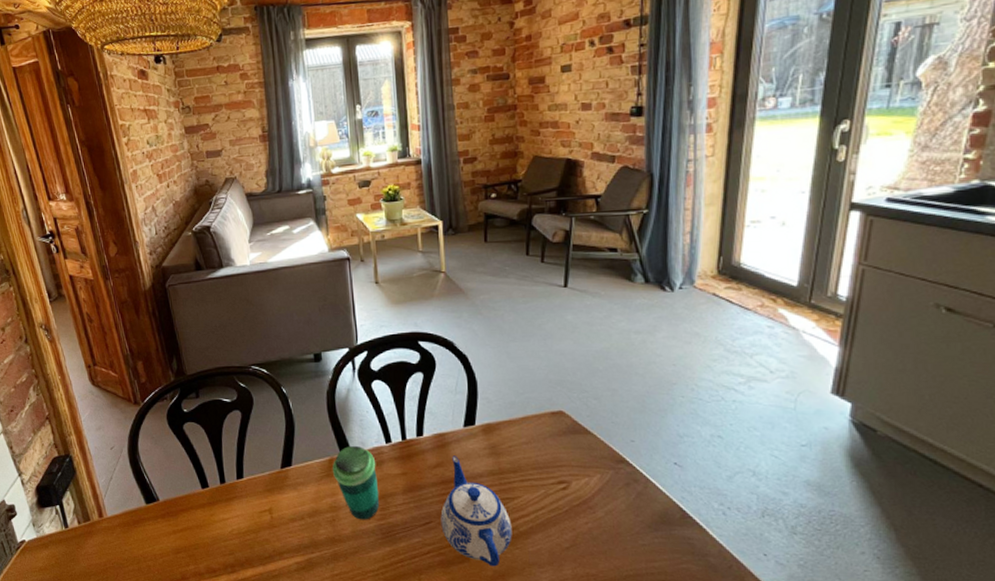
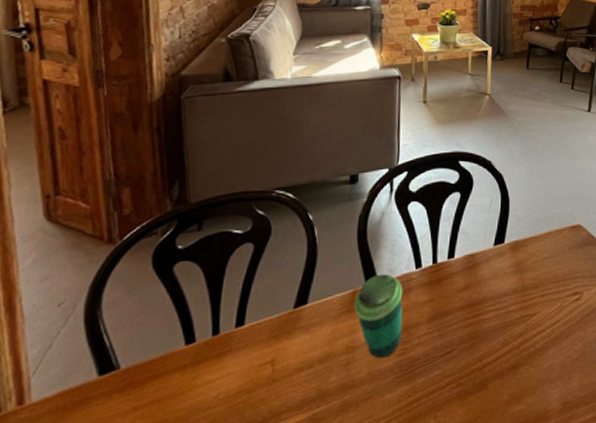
teapot: present [440,456,512,567] -> none [463,276,530,390]

